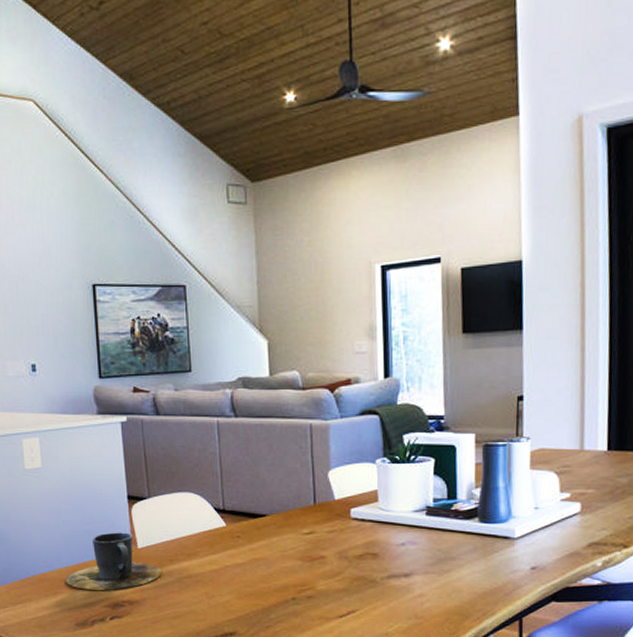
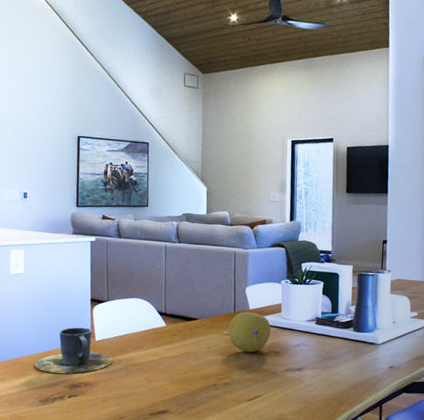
fruit: none [308,503,366,556] -> present [228,312,271,353]

